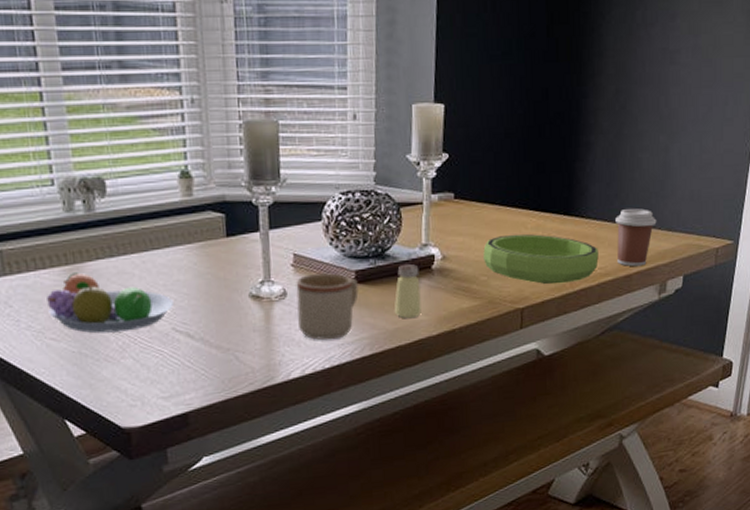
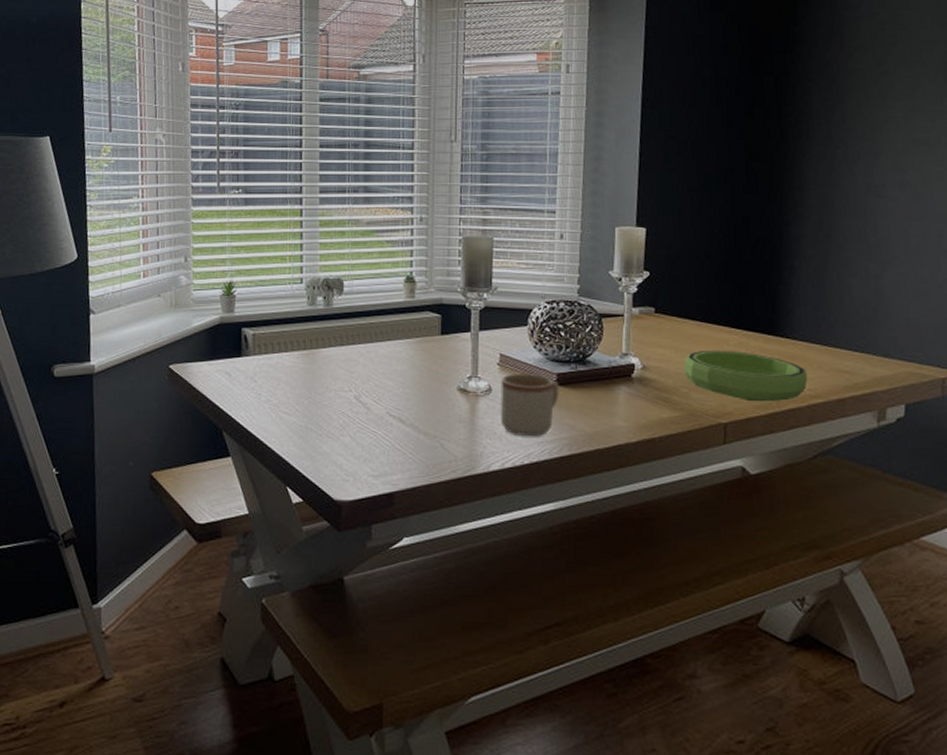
fruit bowl: present [47,272,174,334] -> none [285,357,390,412]
saltshaker: present [394,263,422,319] -> none [593,370,621,424]
coffee cup: present [615,208,657,267] -> none [824,333,871,391]

